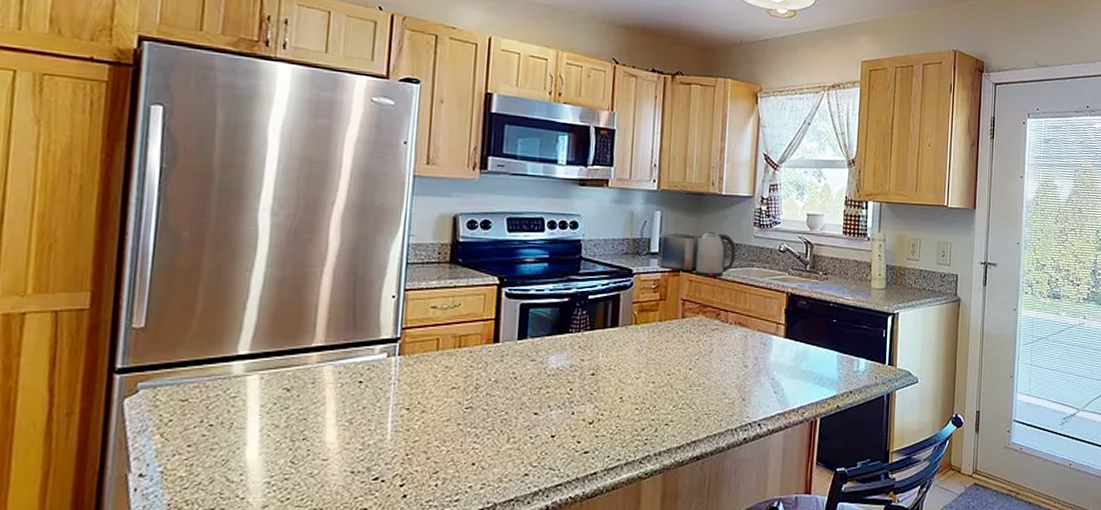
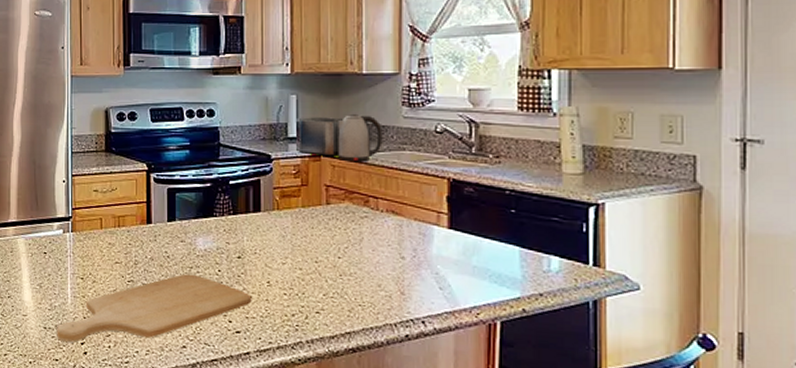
chopping board: none [368,395,603,487] -> present [57,273,252,343]

